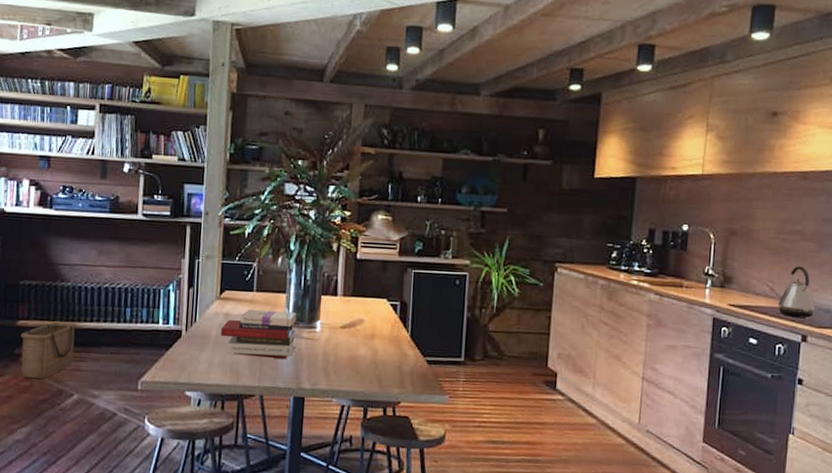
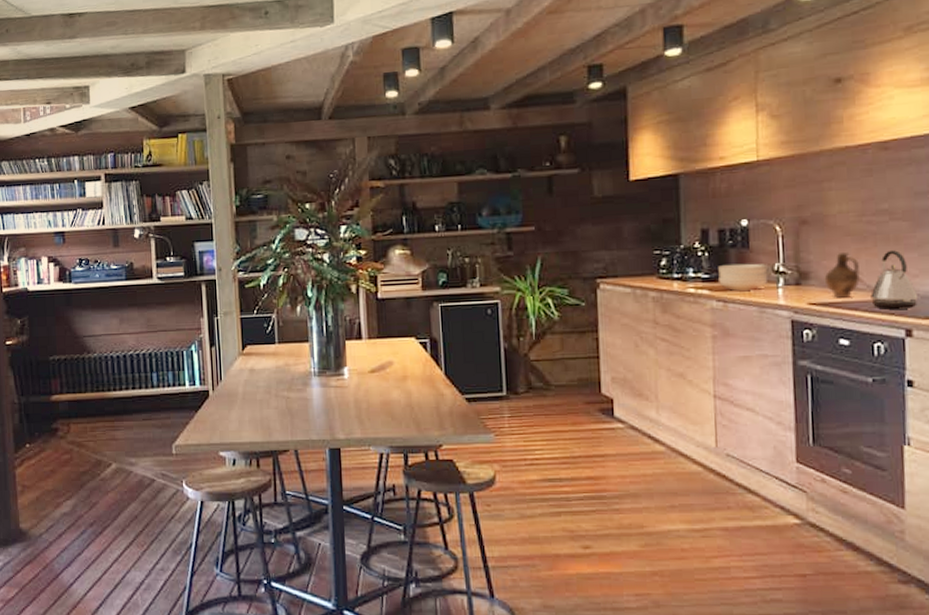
basket: present [20,321,77,380] -> none [56,393,108,452]
books: present [220,309,297,359] -> none [247,361,325,411]
bowl: none [658,262,700,289] -> present [718,263,768,292]
ceramic jug: none [743,262,773,304] -> present [824,251,861,299]

